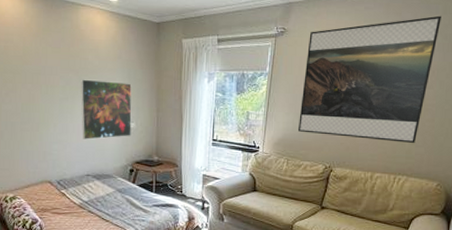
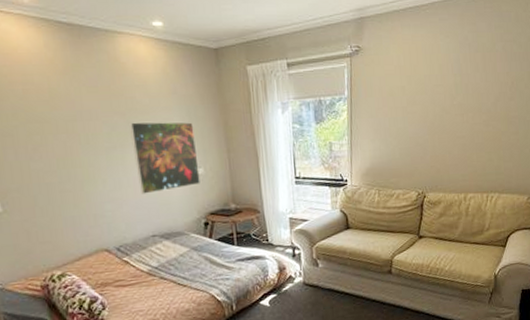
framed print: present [298,15,441,144] -> none [385,24,515,159]

